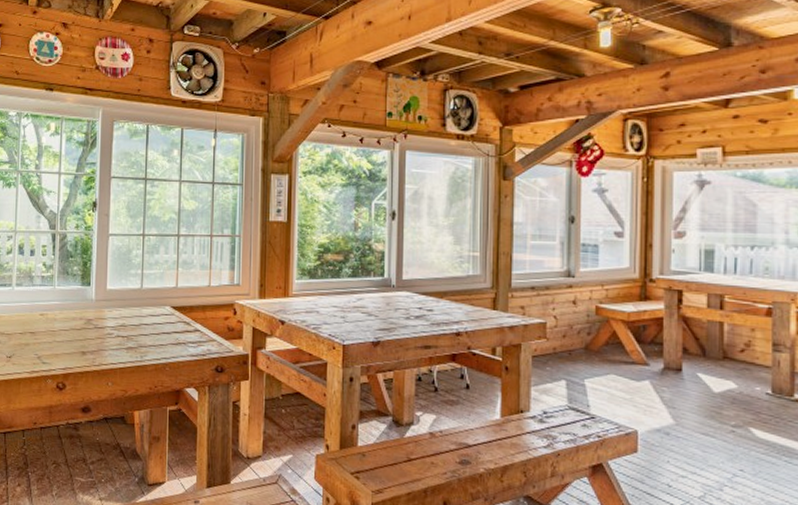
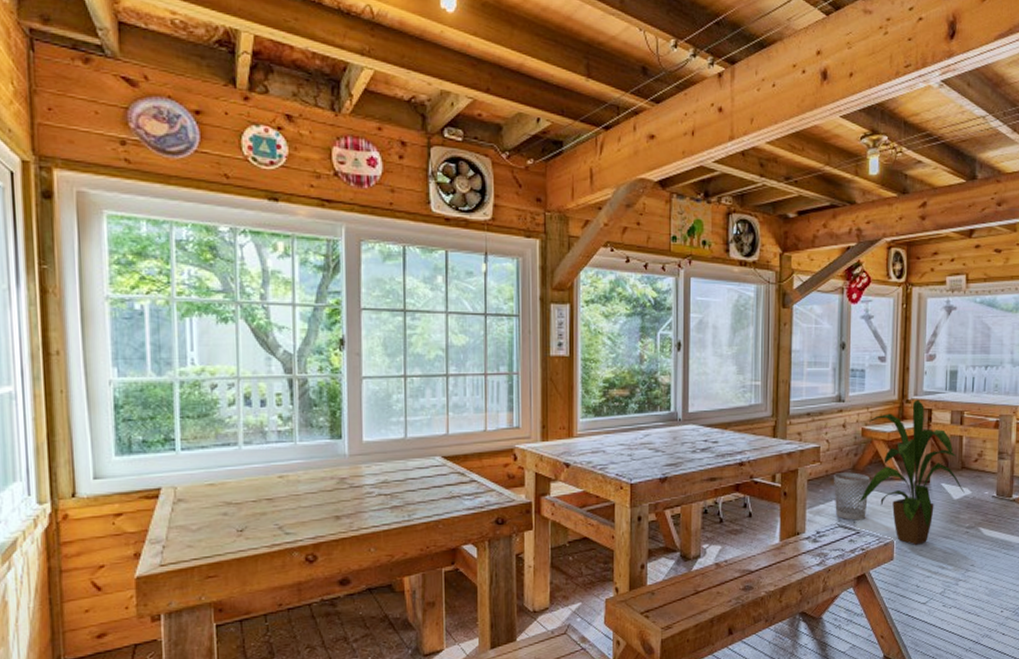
wastebasket: none [562,351,606,405] -> present [833,472,870,521]
house plant: none [593,279,728,439] -> present [859,399,965,545]

